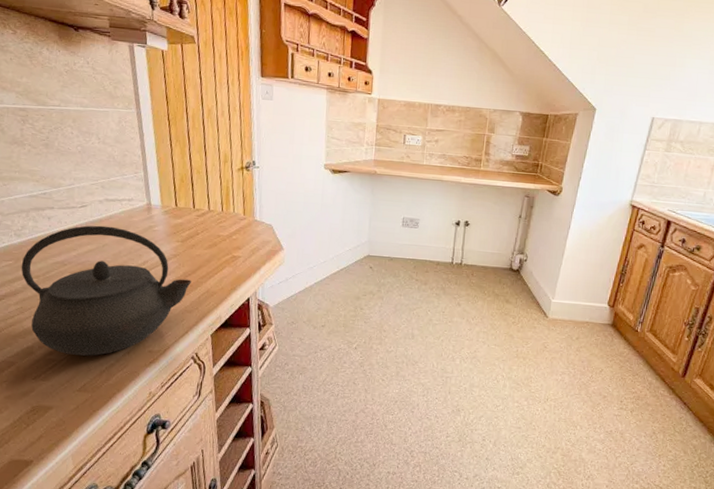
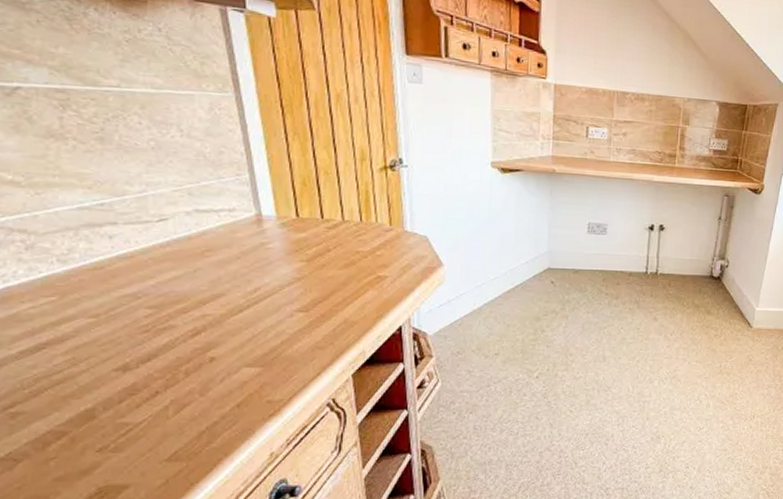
kettle: present [21,225,191,356] -> none [70,244,323,415]

